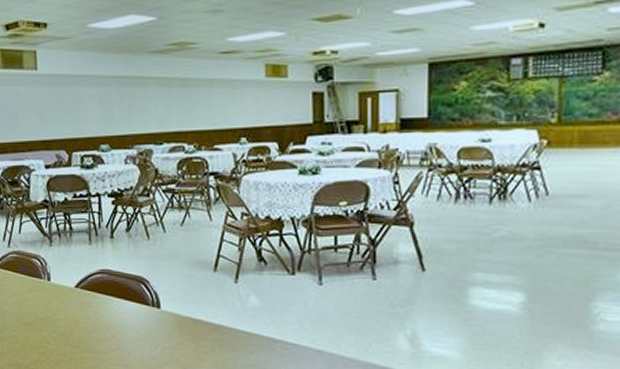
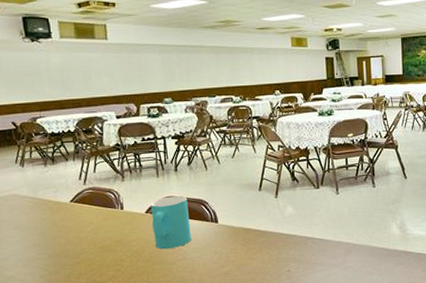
cup: none [82,269,127,335] -> present [151,196,191,250]

